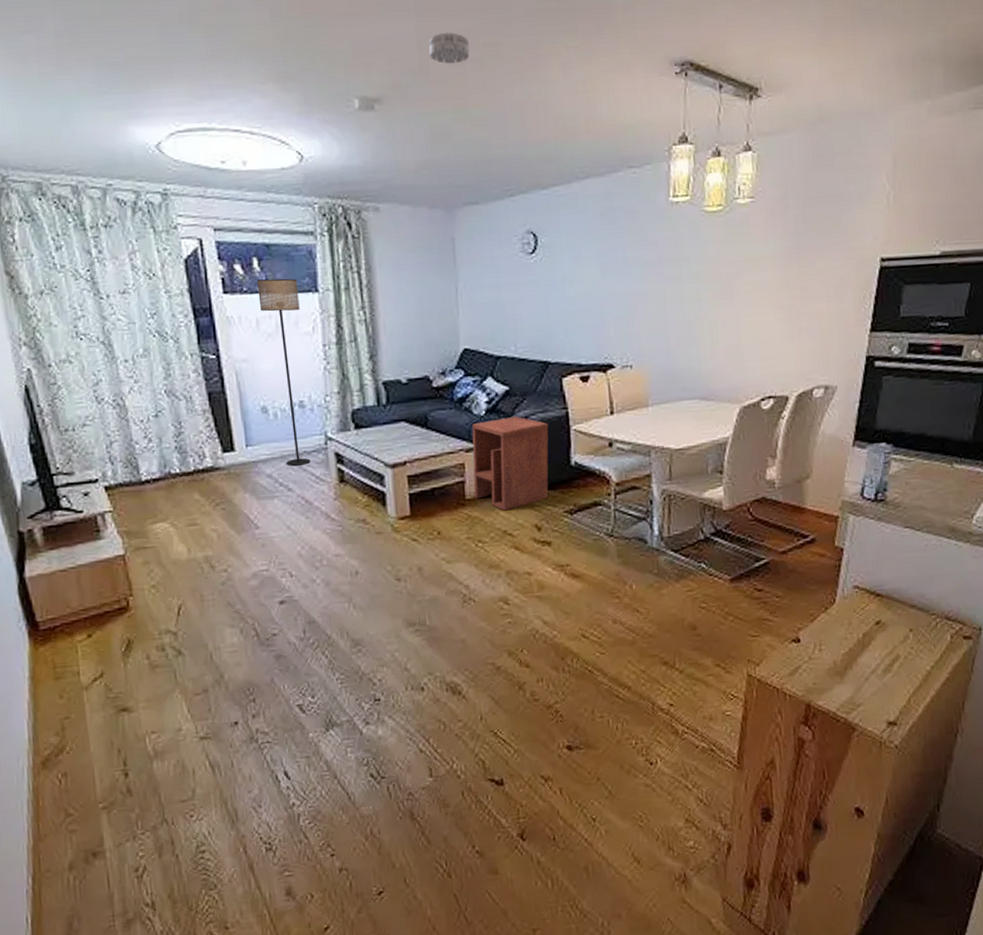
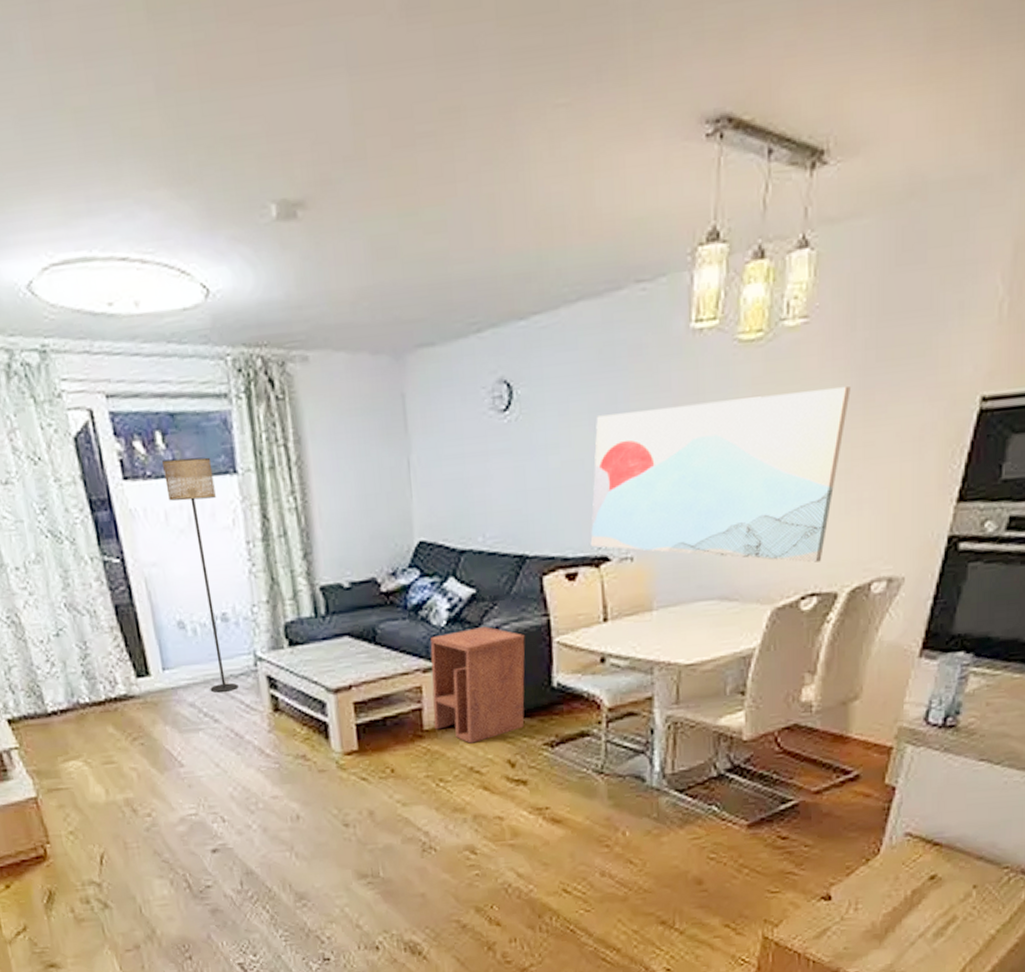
smoke detector: present [429,32,470,64] -> none [366,95,421,144]
wall art: none [599,247,788,373] -> present [590,387,851,563]

